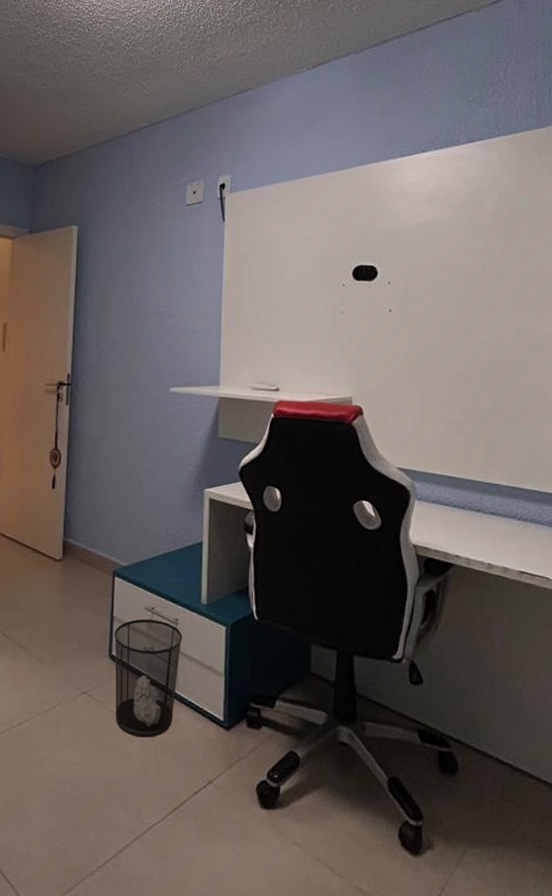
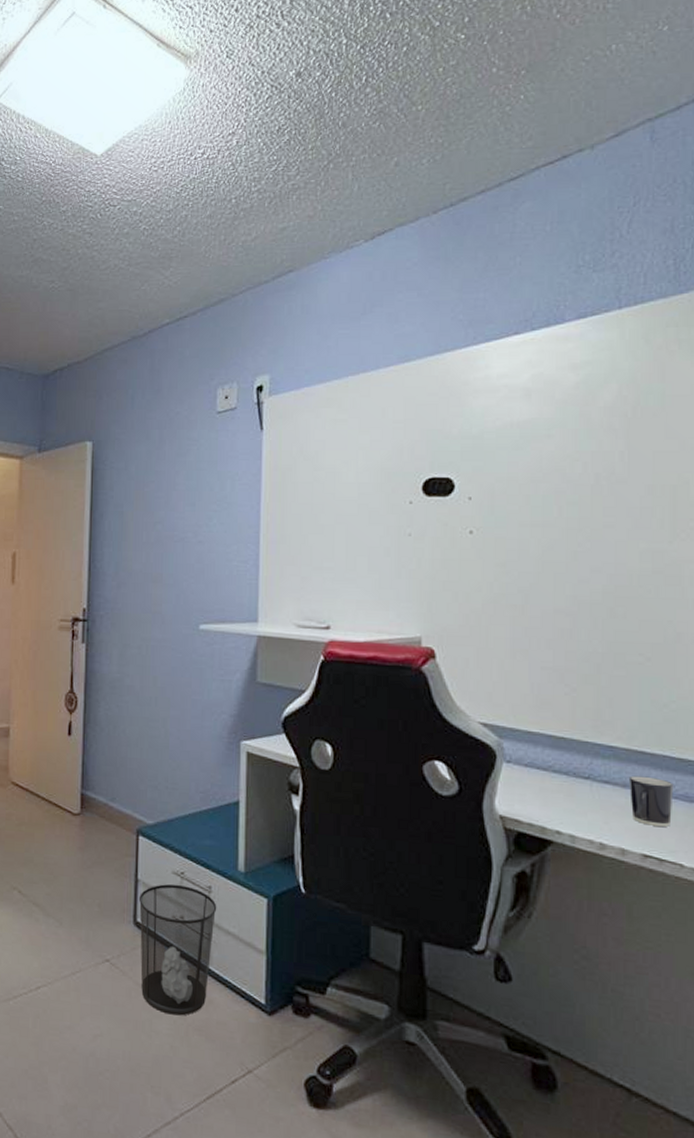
mug: none [508,507,541,548] -> present [628,775,674,827]

